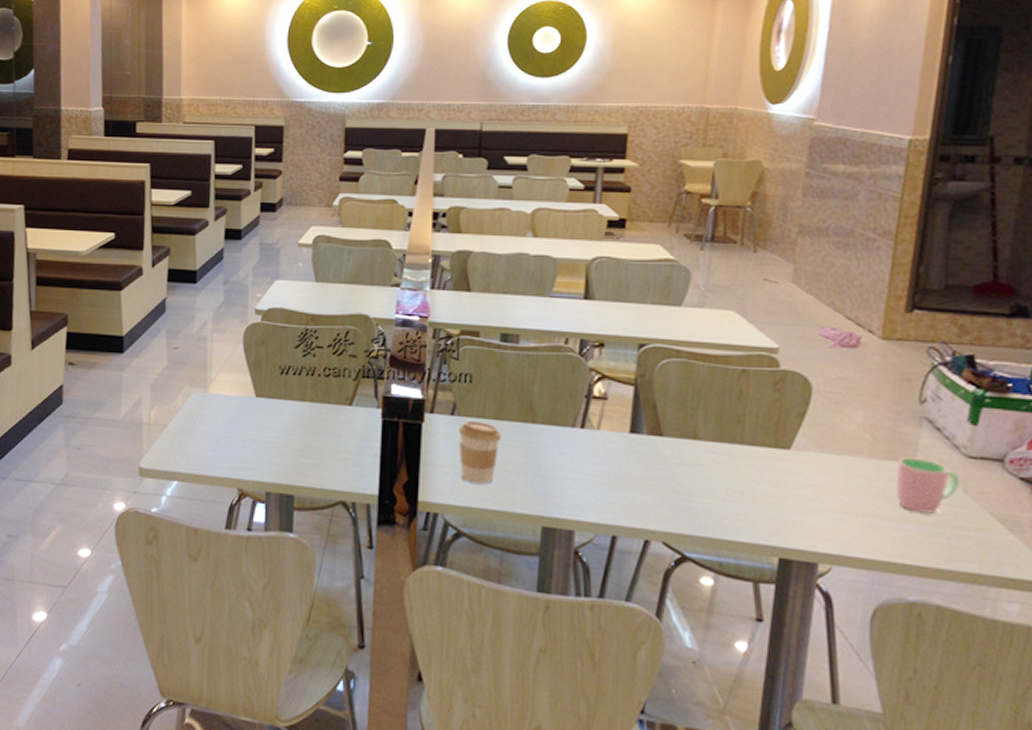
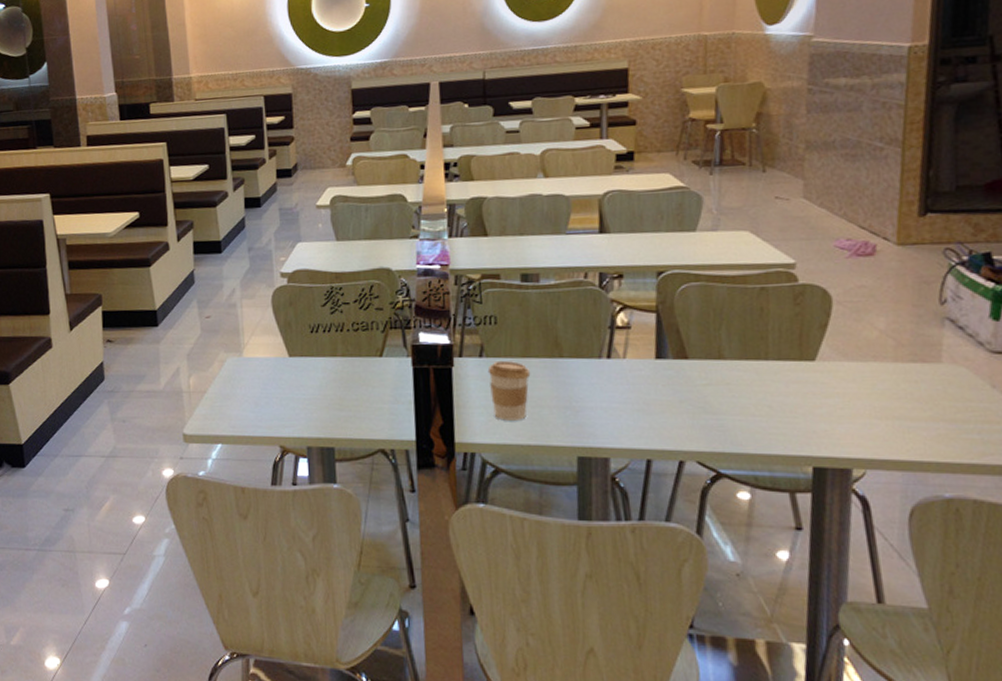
cup: present [895,457,960,514] -> none [922,357,987,411]

